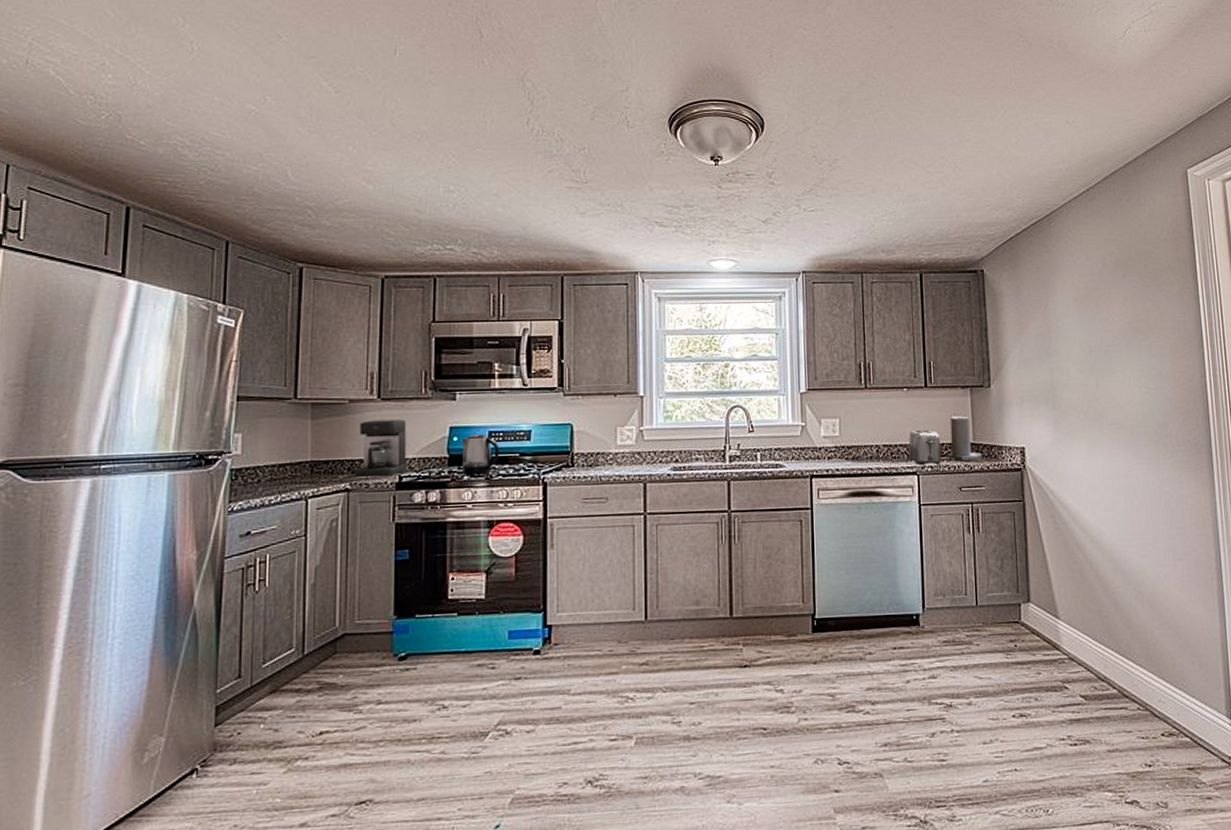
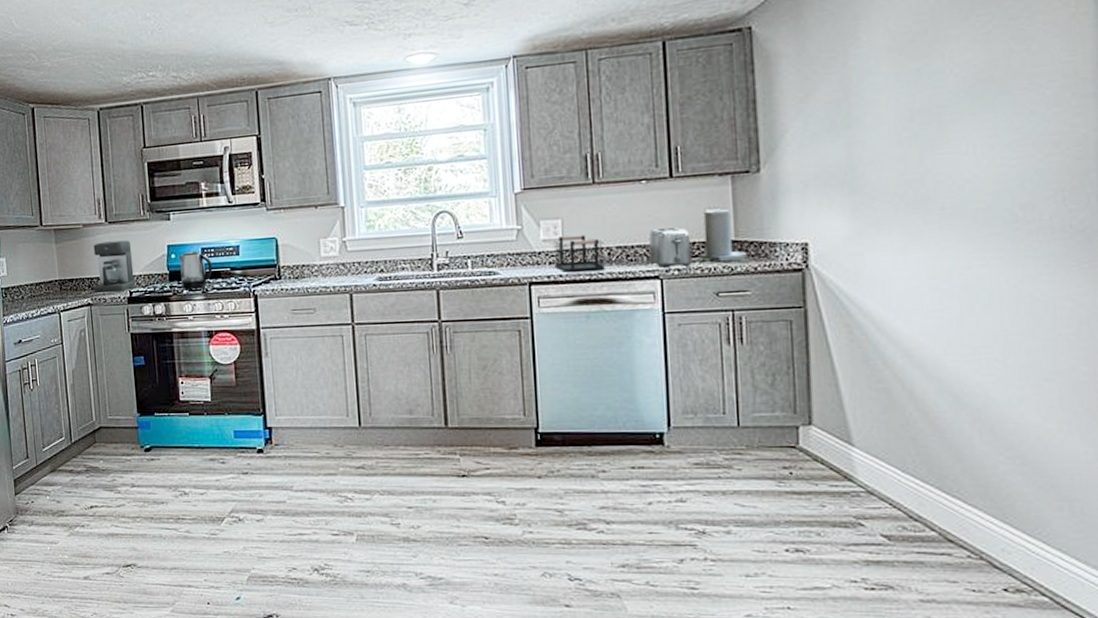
dish rack: none [832,433,874,467] -> present [553,235,605,272]

